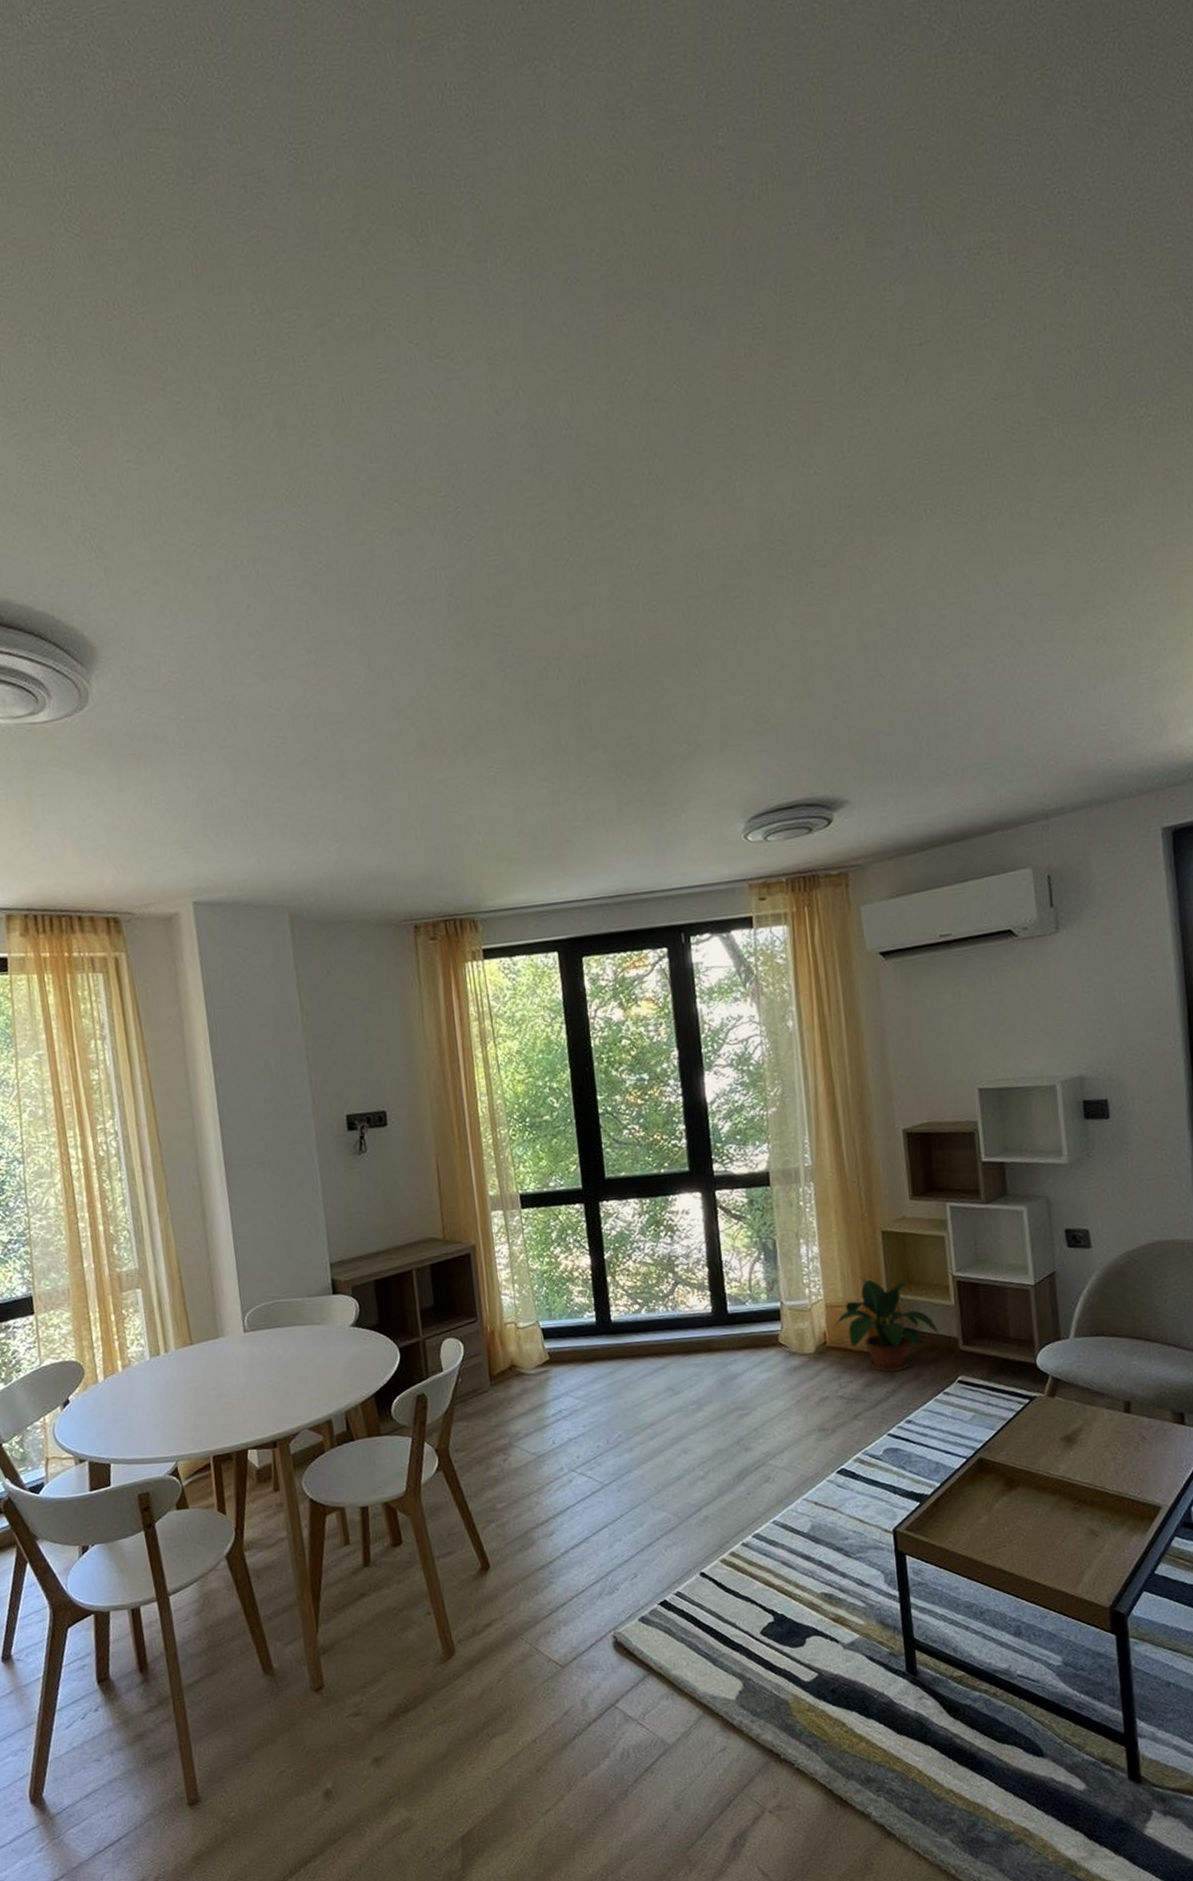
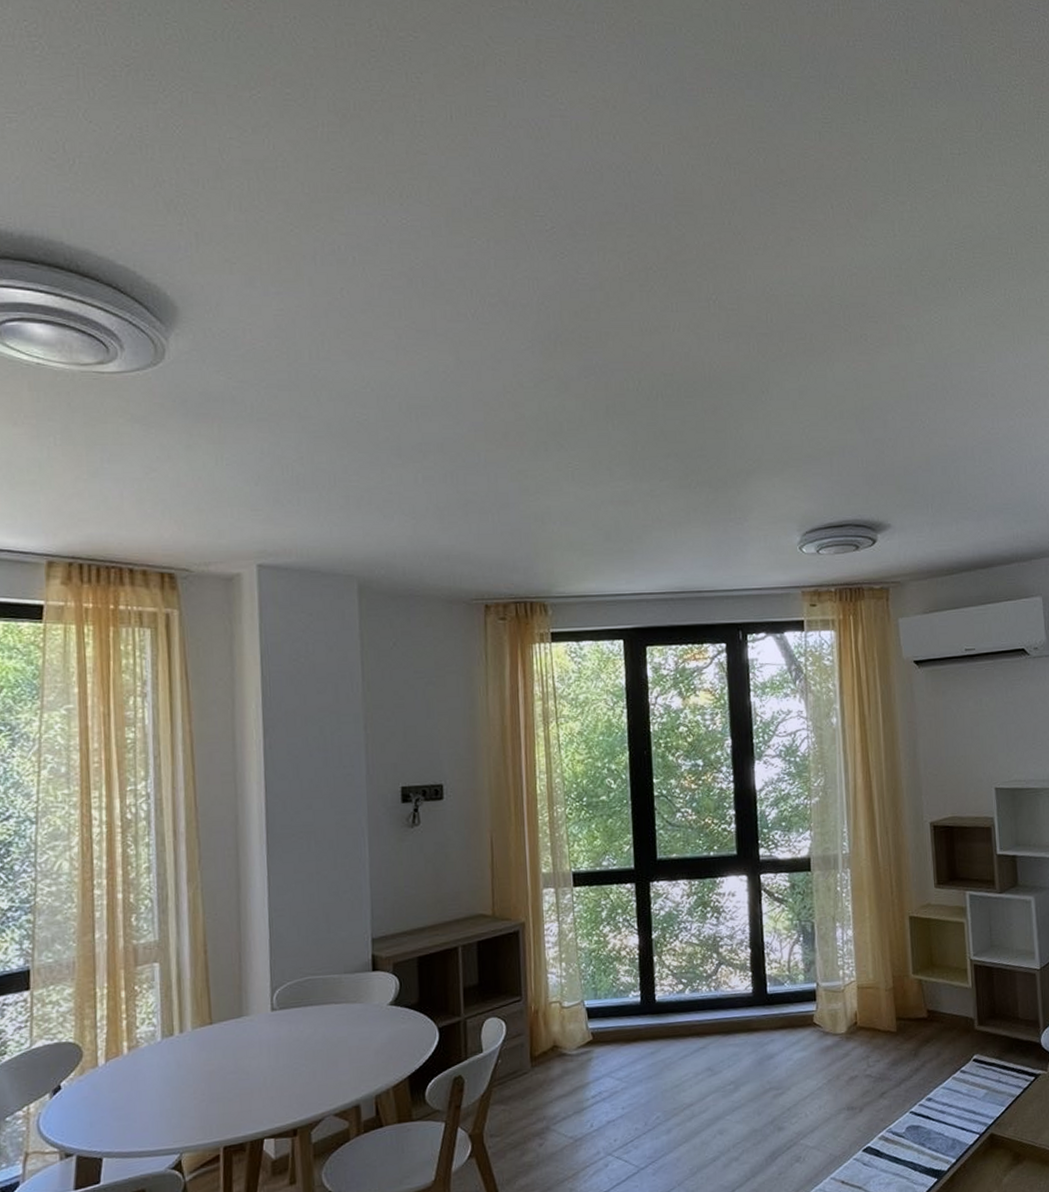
potted plant: present [833,1276,939,1372] -> none [863,959,958,1052]

